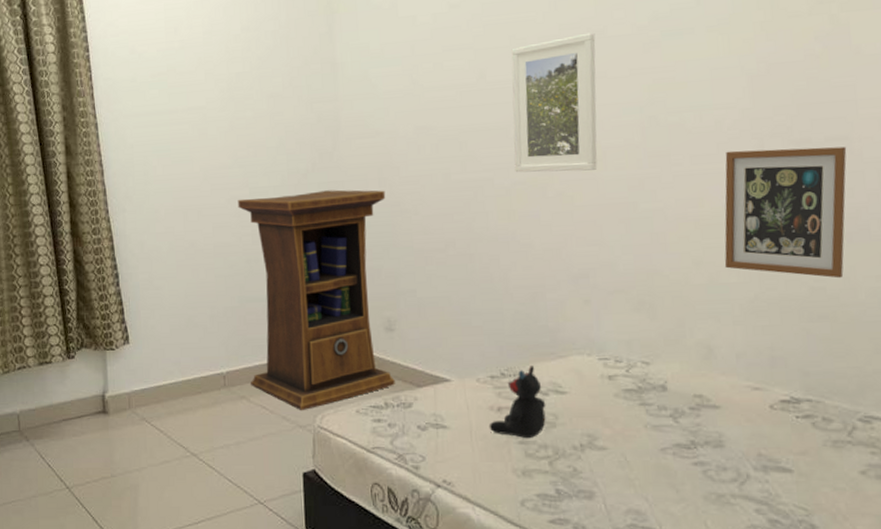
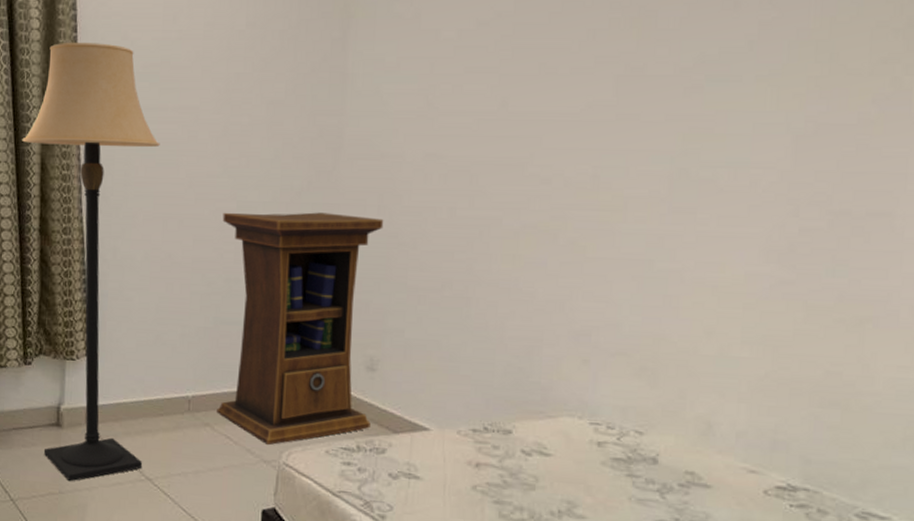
lamp: none [48,59,187,465] -> present [22,42,160,482]
teddy bear: present [489,366,546,439] -> none [464,423,528,499]
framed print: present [511,32,598,173] -> none [526,69,633,221]
picture frame: present [724,146,847,279] -> none [737,215,888,365]

